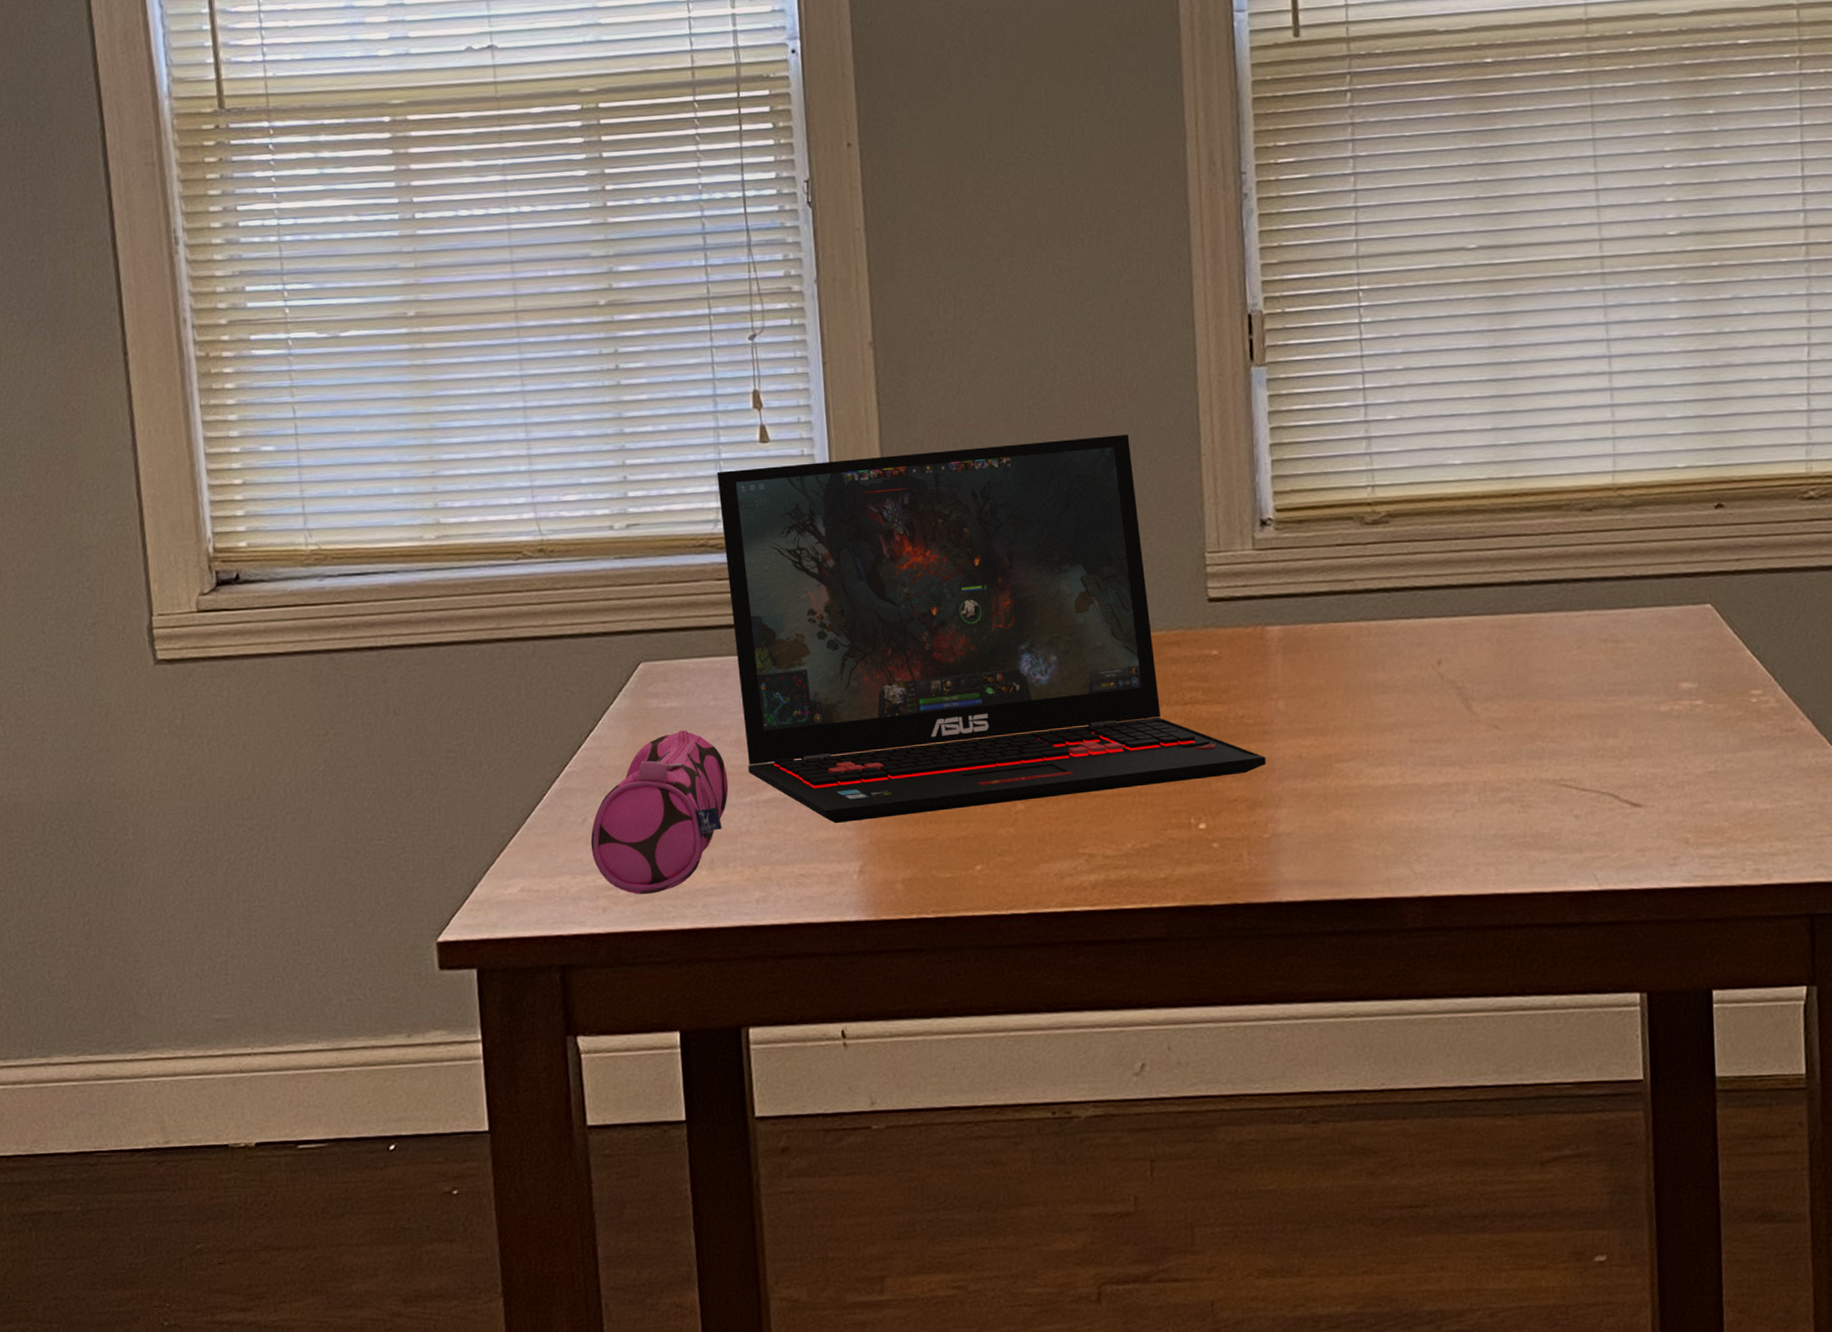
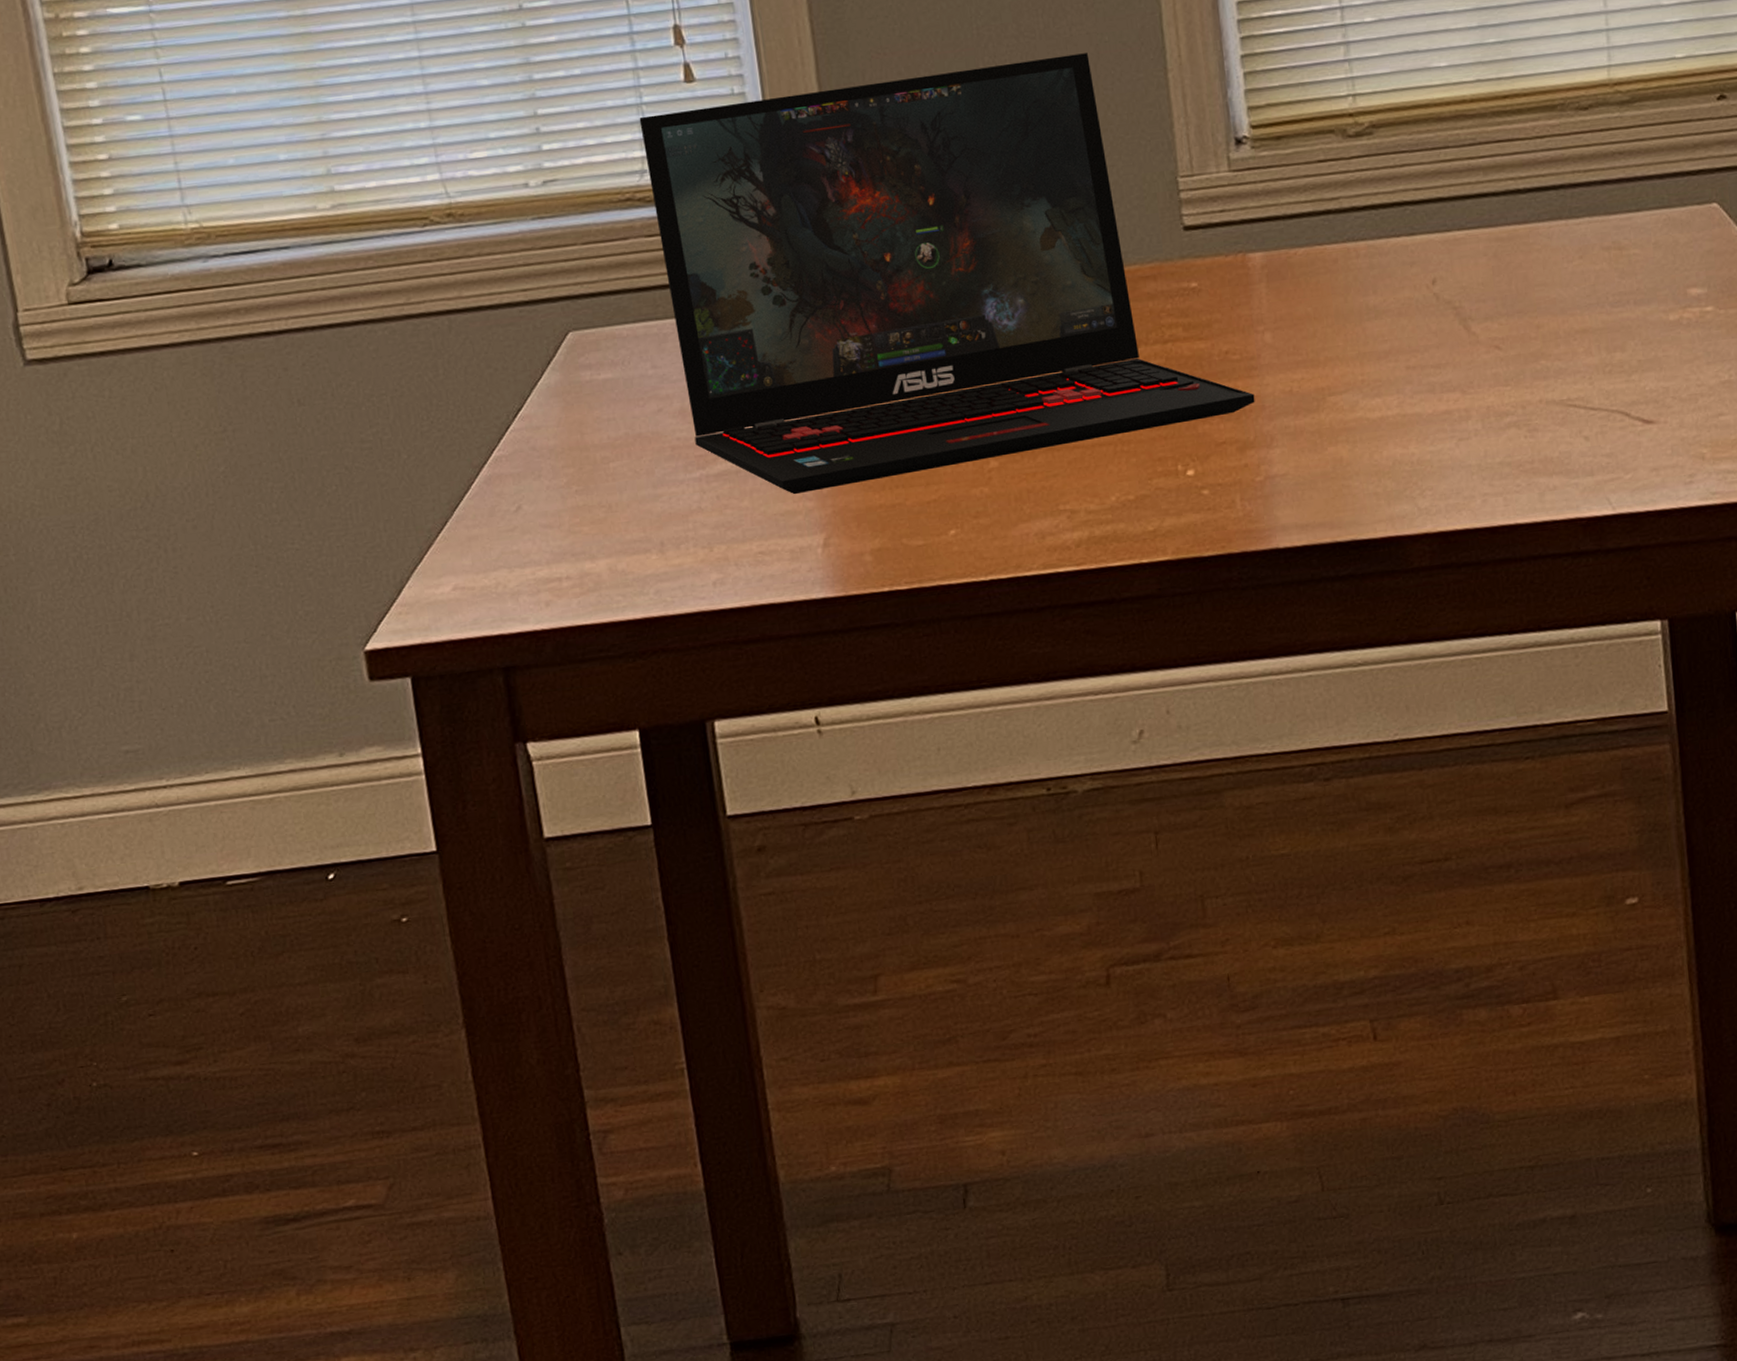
pencil case: present [590,729,729,895] -> none [527,402,675,585]

